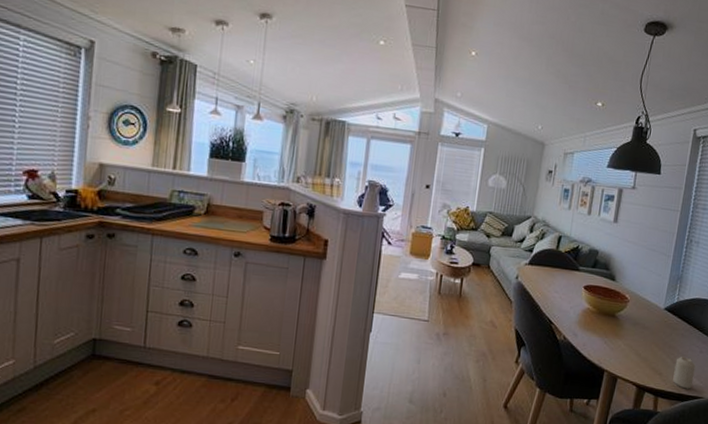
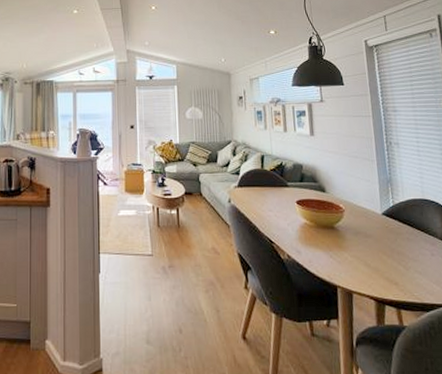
candle: present [673,356,696,389] -> none [408,261,434,297]

